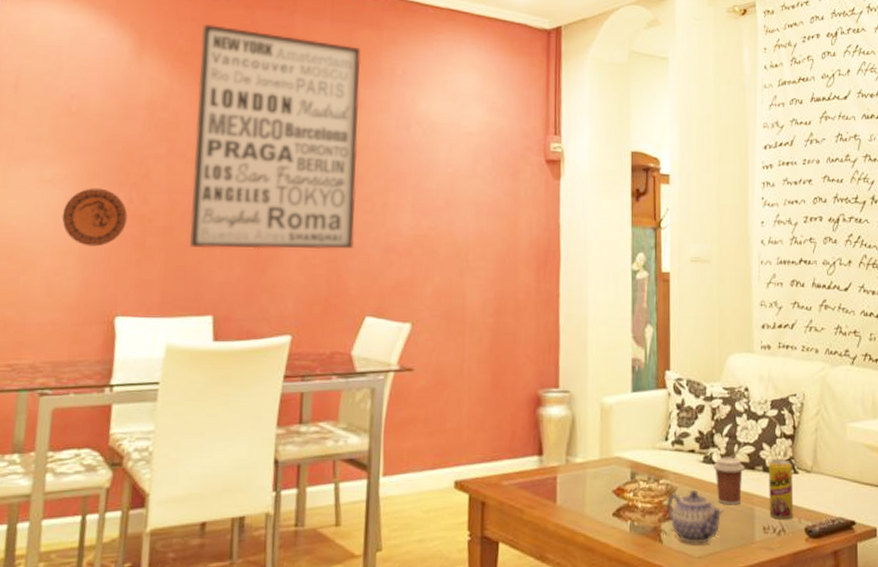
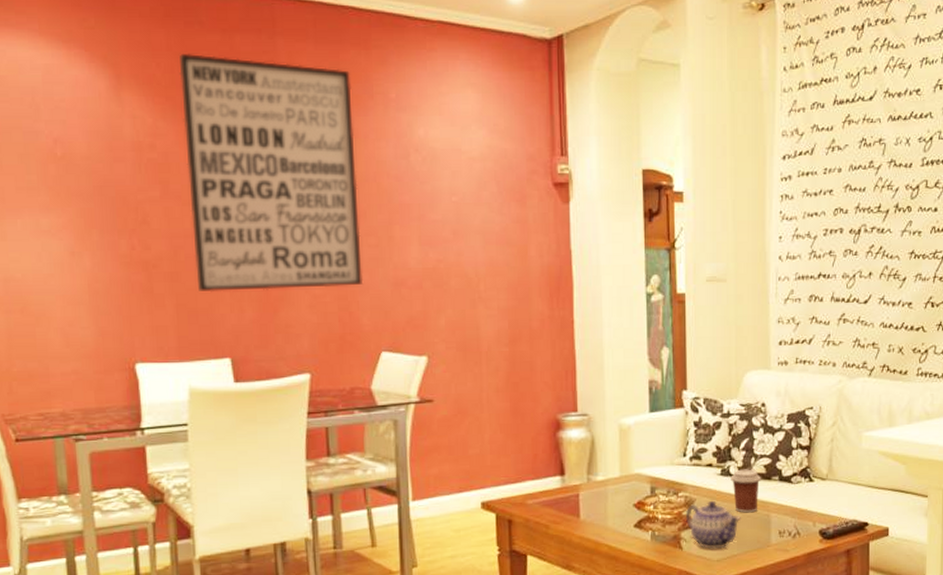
decorative plate: present [61,188,128,247] -> none [66,236,132,296]
beverage can: present [769,459,794,520] -> none [785,469,809,524]

